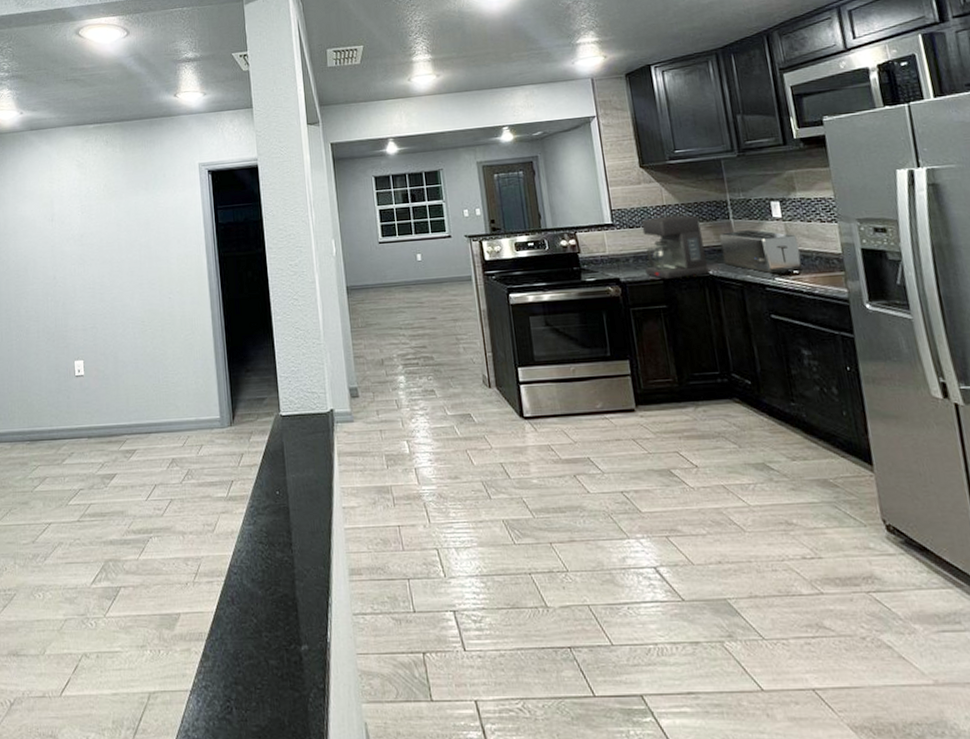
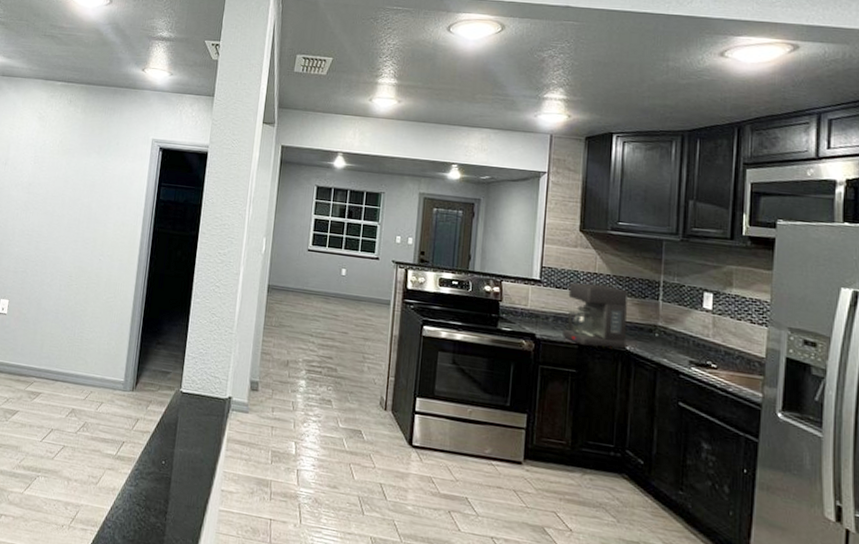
toaster: present [719,230,803,274] -> none [643,312,724,366]

